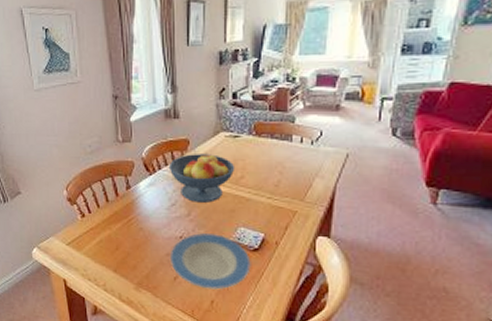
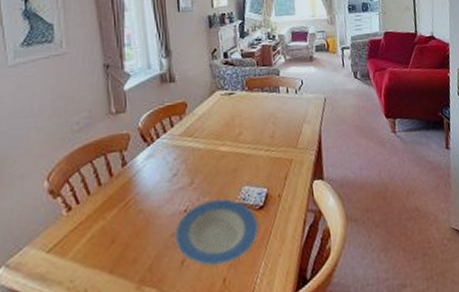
fruit bowl: present [168,153,235,203] -> none [167,113,234,168]

